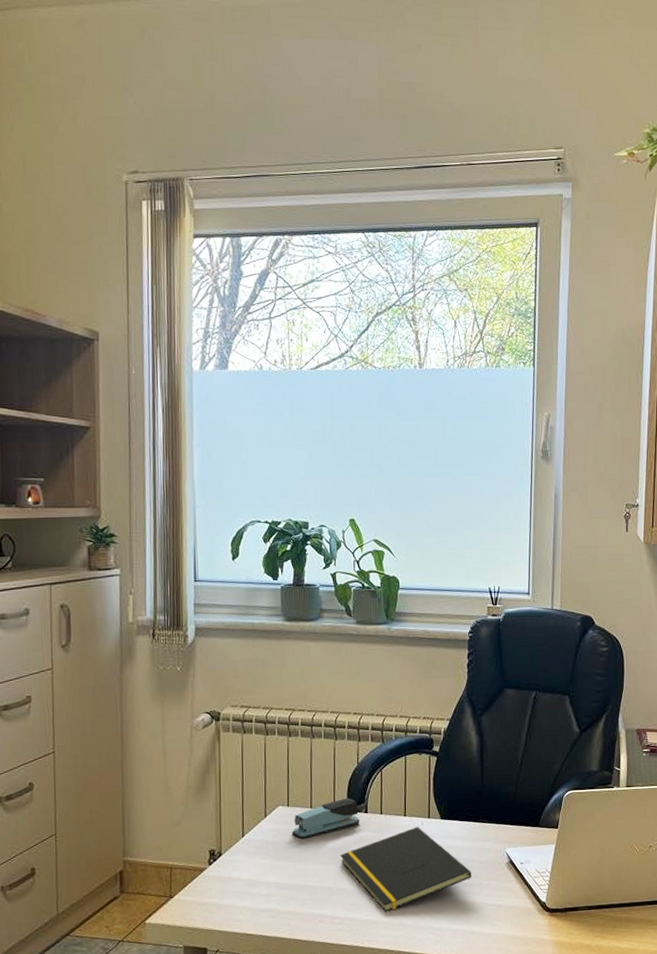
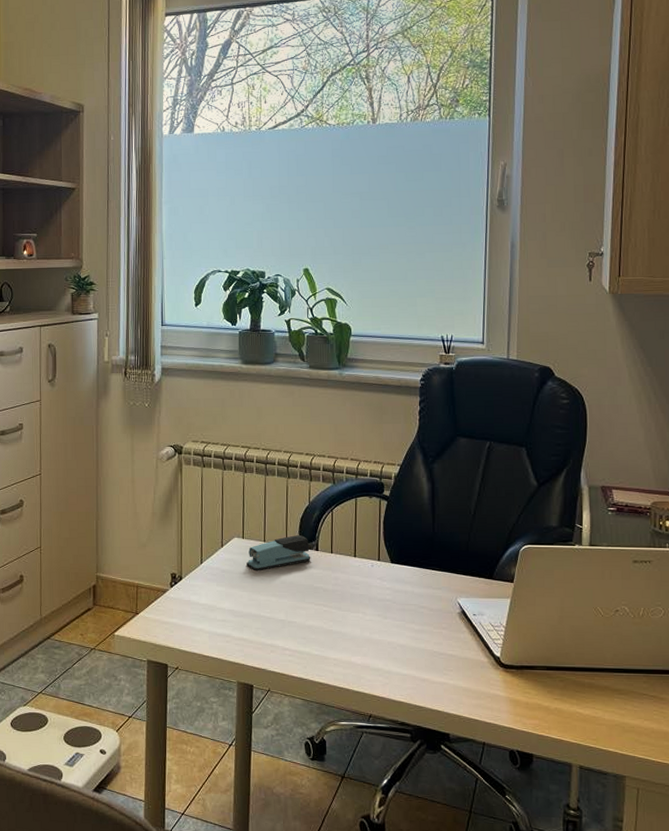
notepad: present [340,827,472,912] -> none [292,568,423,650]

